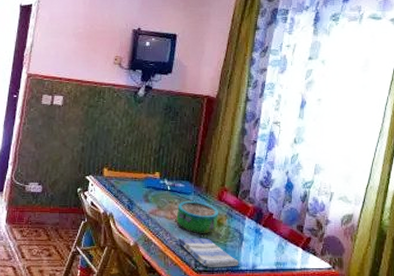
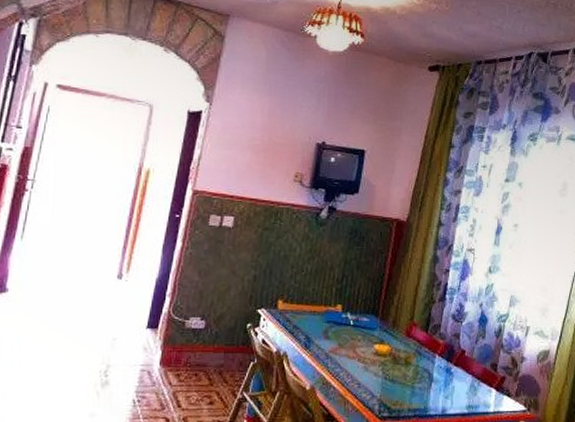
decorative bowl: present [176,200,218,234] -> none [359,337,406,375]
dish towel: present [178,238,239,267] -> none [361,379,428,413]

